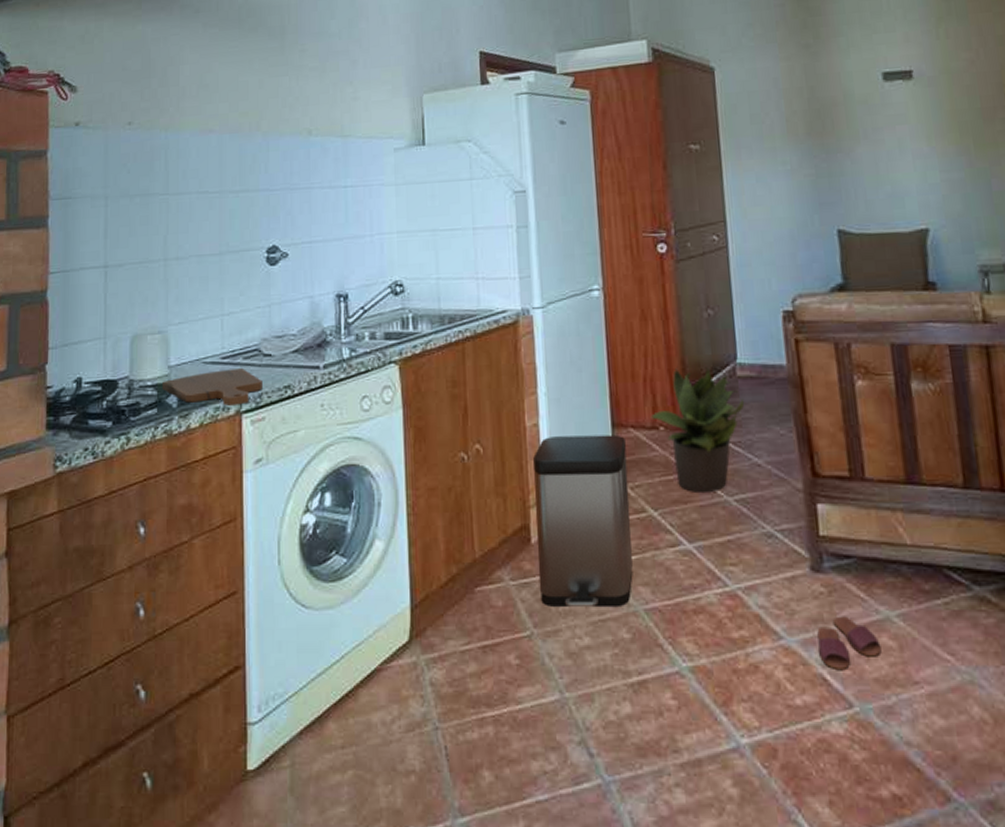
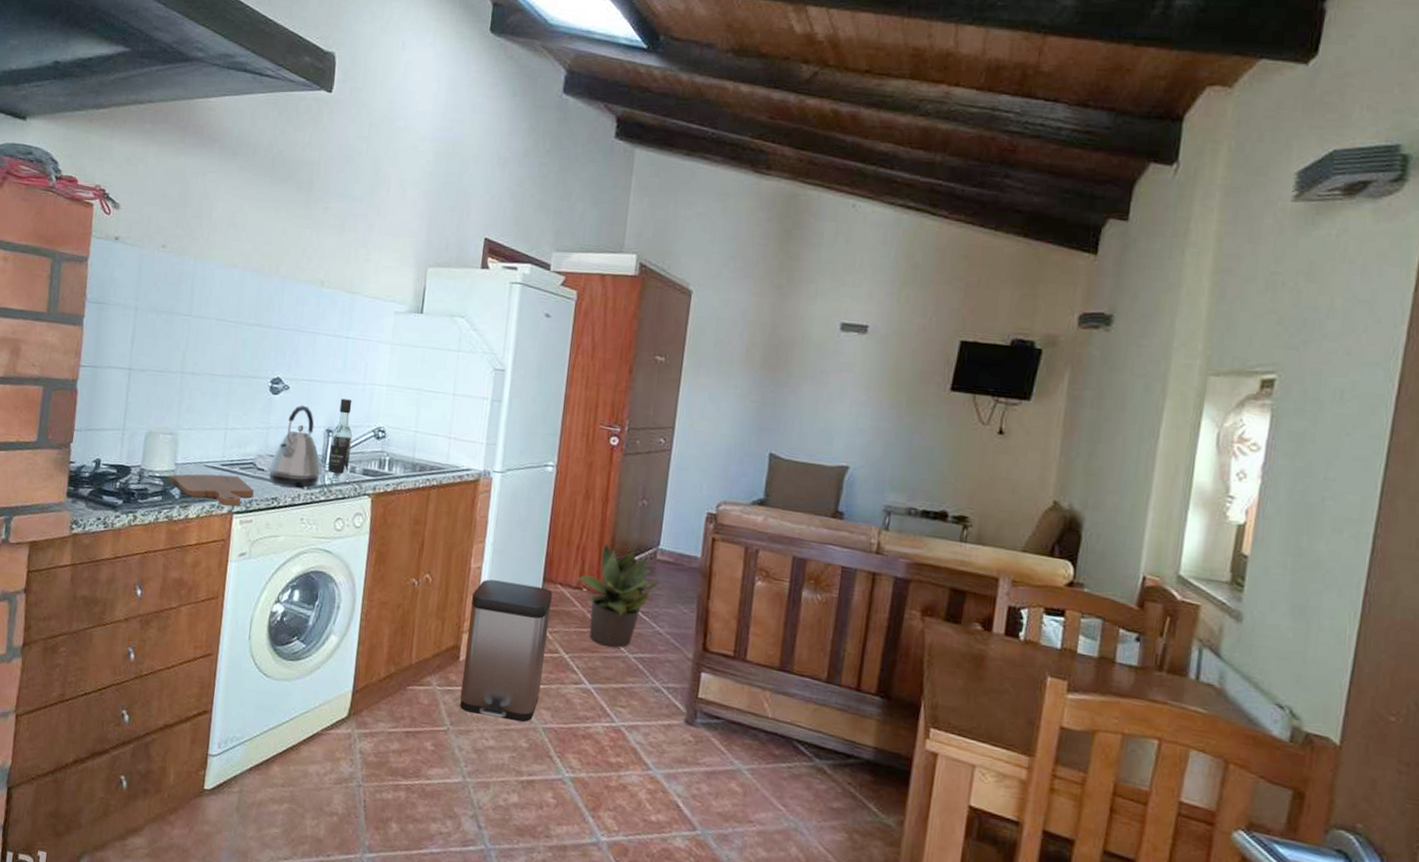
kettle: none [275,271,338,371] -> present [268,405,322,489]
bottle: none [343,255,368,355] -> present [327,398,352,482]
slippers: present [817,616,882,669] -> none [677,761,729,802]

